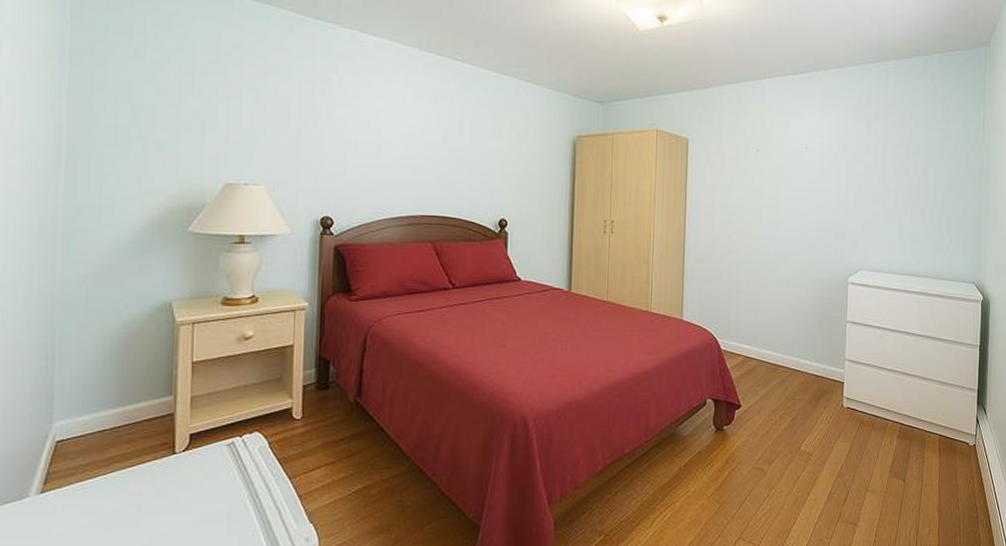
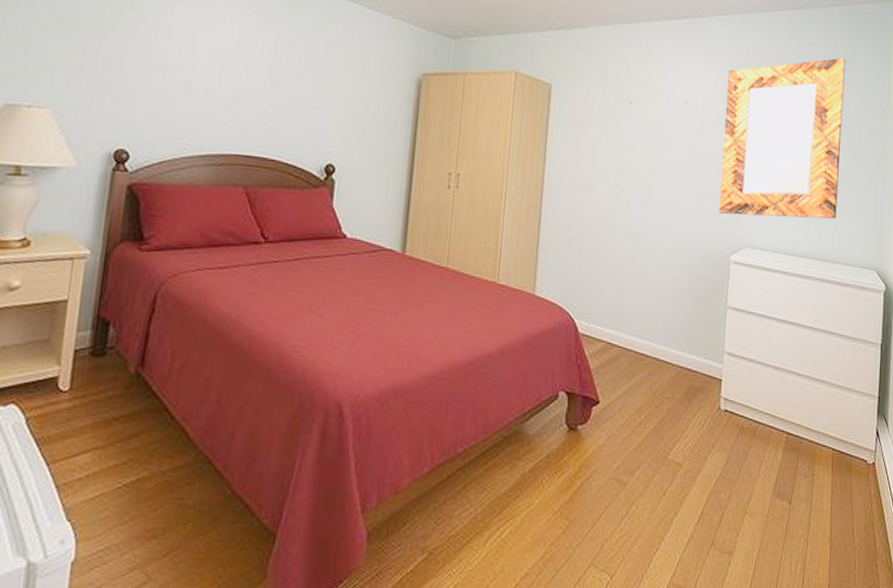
home mirror: none [837,99,945,243] -> present [719,57,846,219]

